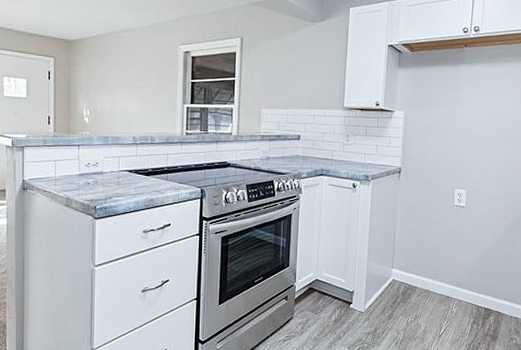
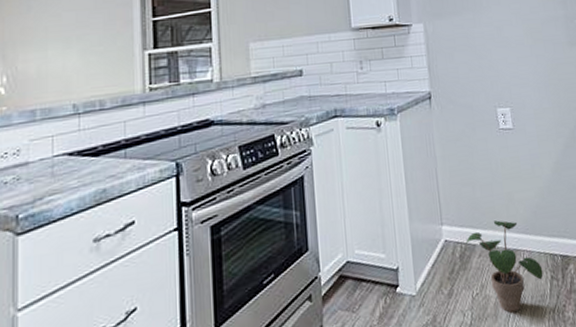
potted plant: none [409,273,467,339] -> present [466,220,543,313]

